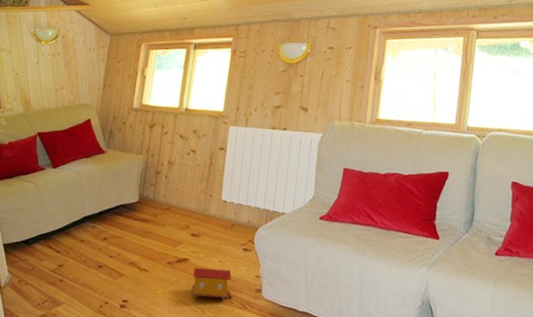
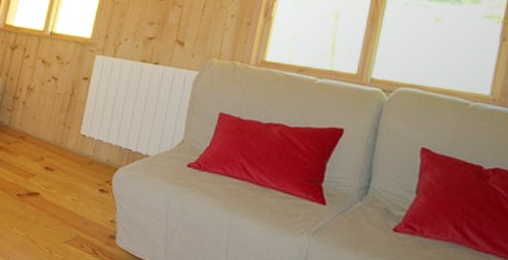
toy house: present [191,267,233,301] -> none [39,203,84,243]

